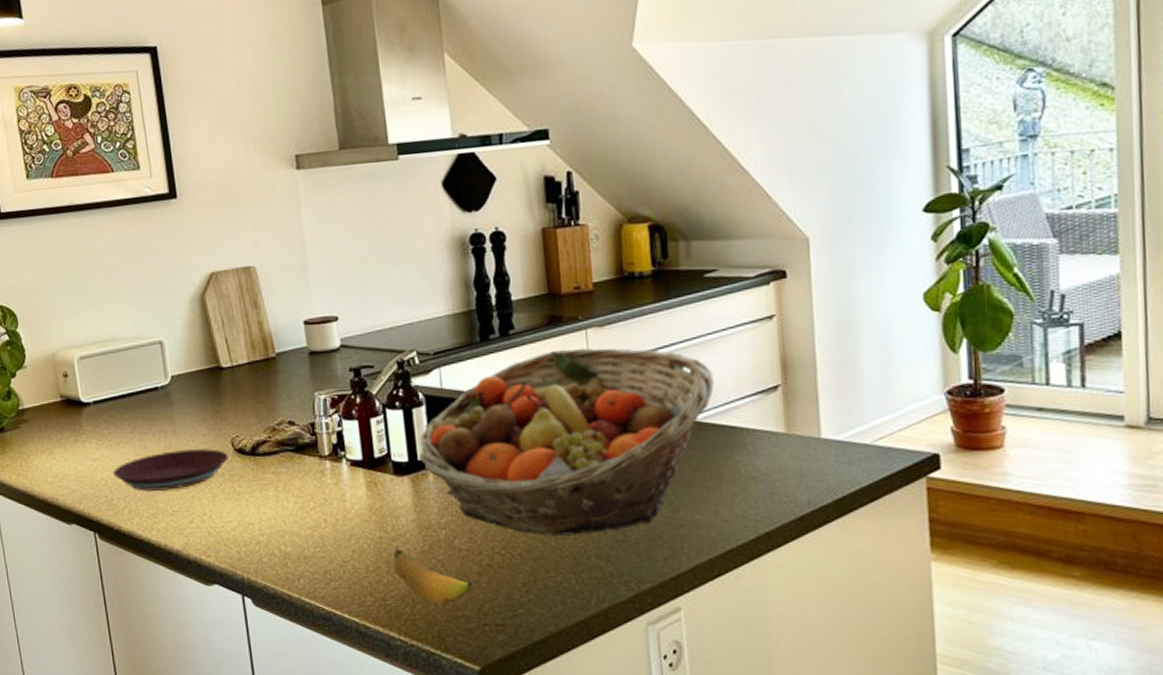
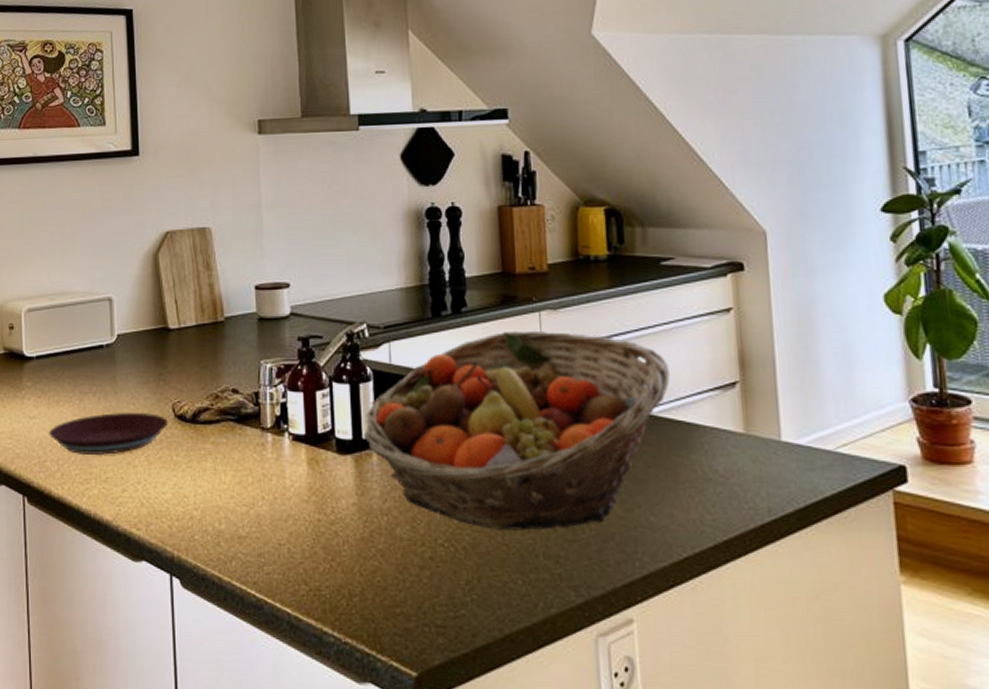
banana: present [394,549,472,605] -> none [332,534,413,599]

